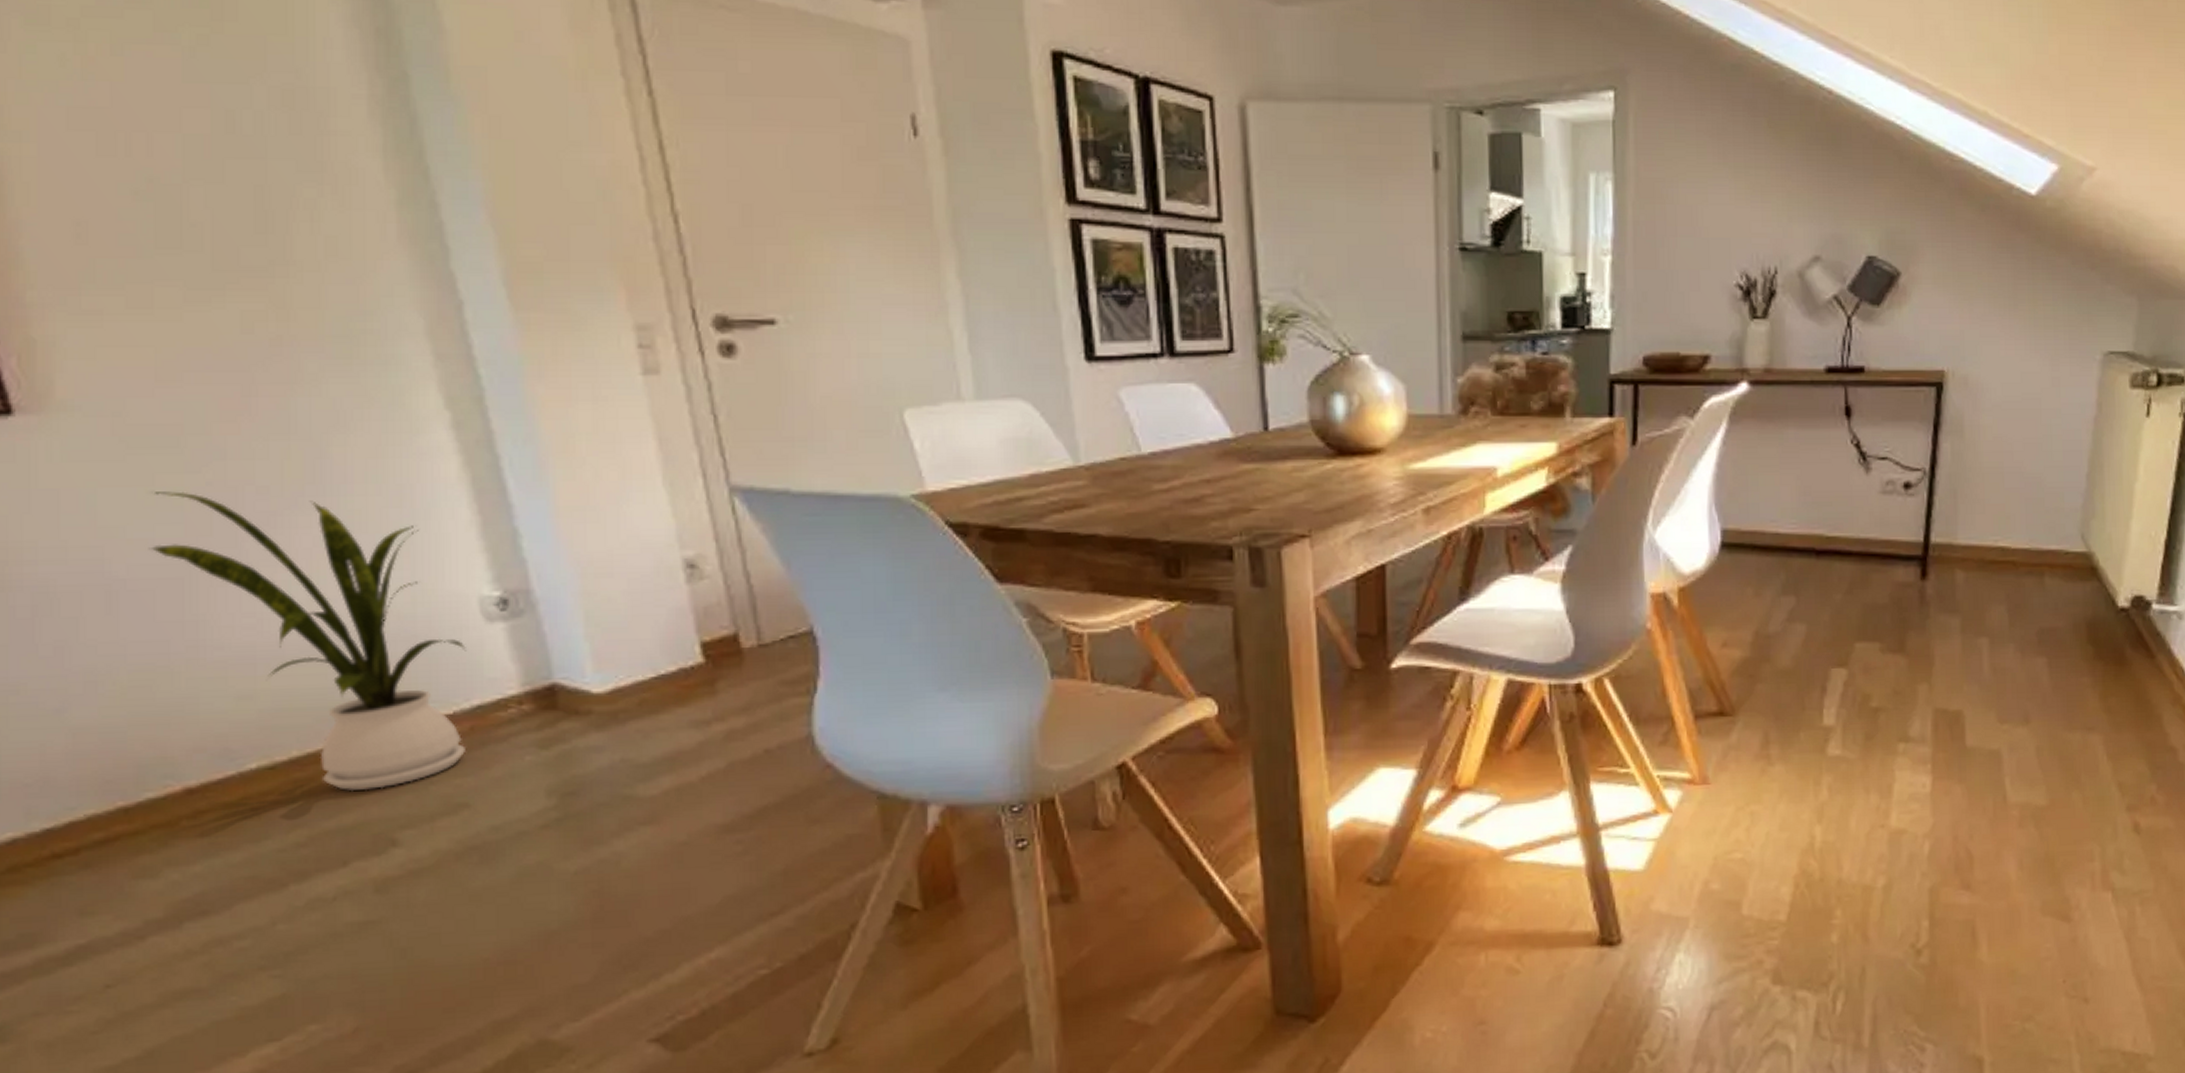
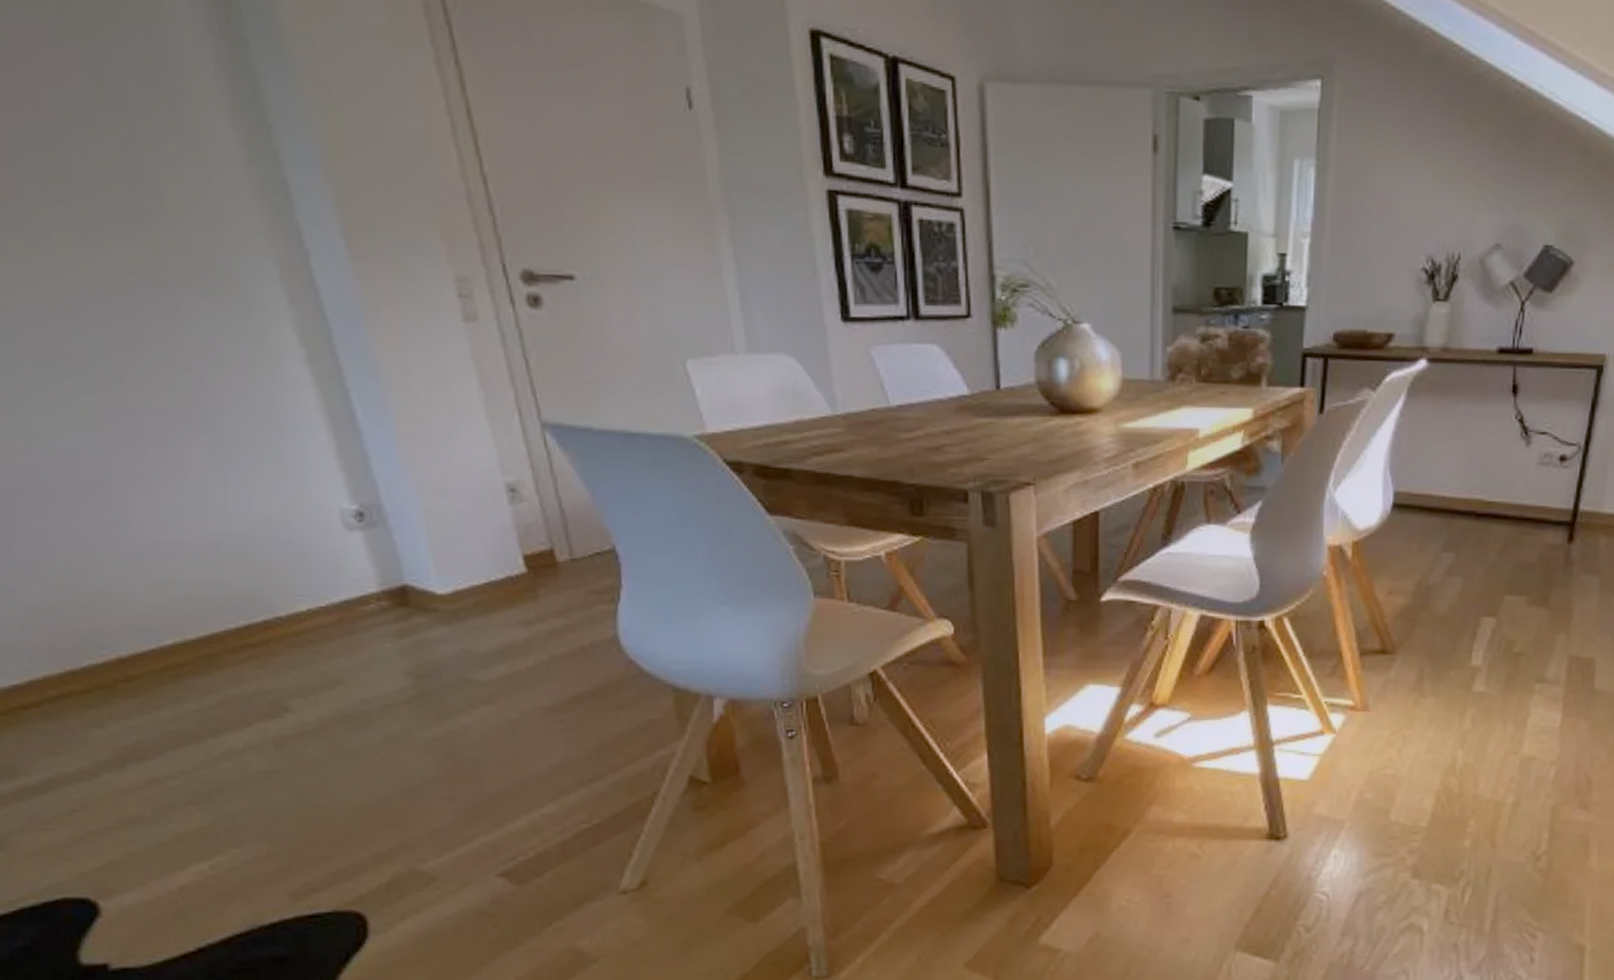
house plant: present [148,491,466,792] -> none [68,410,338,666]

